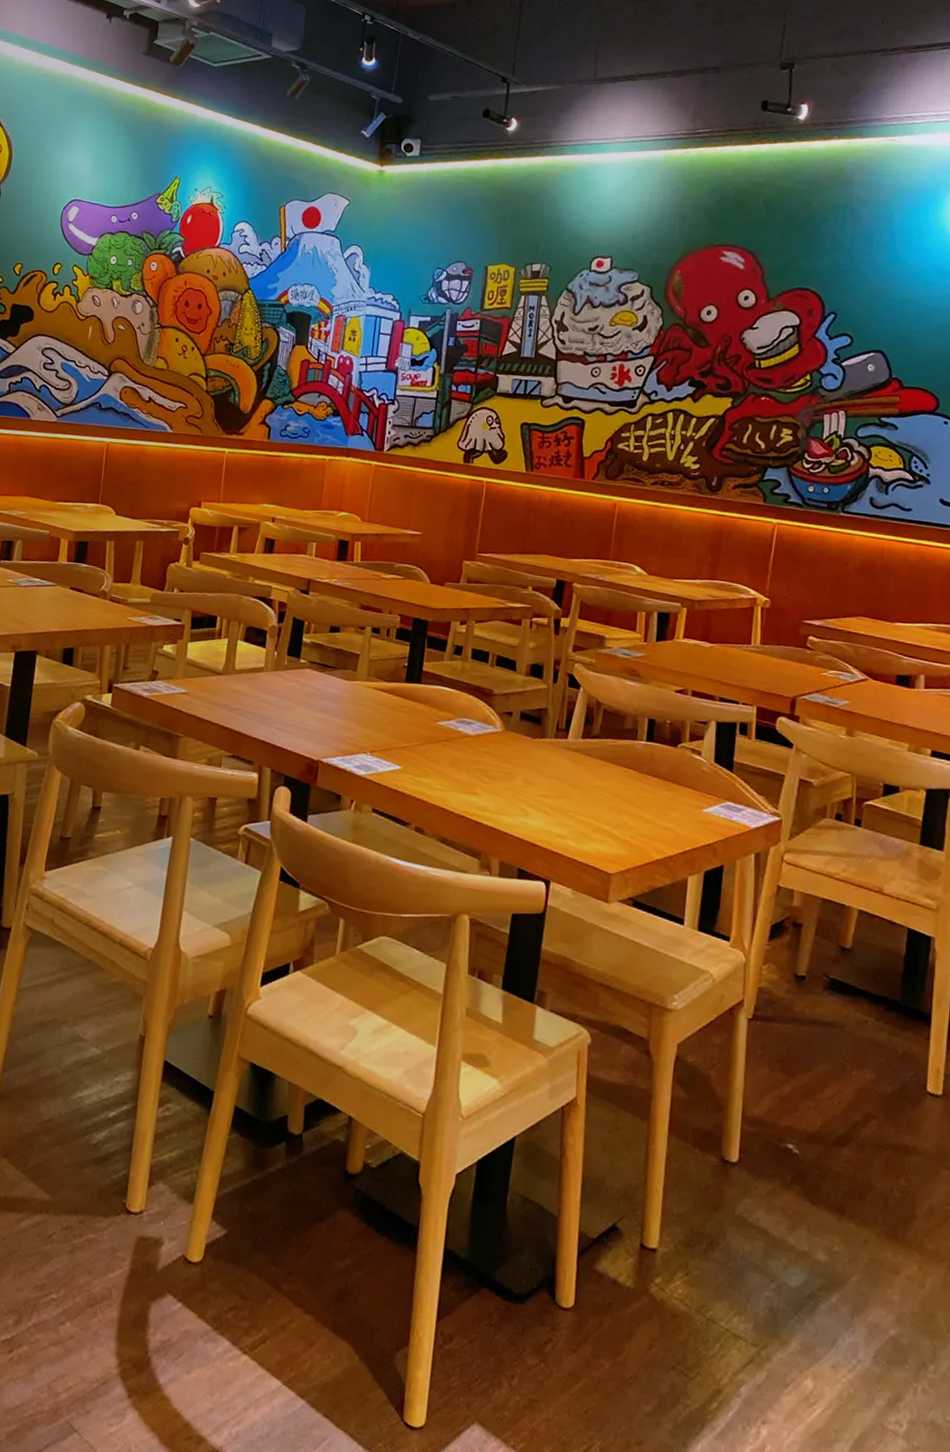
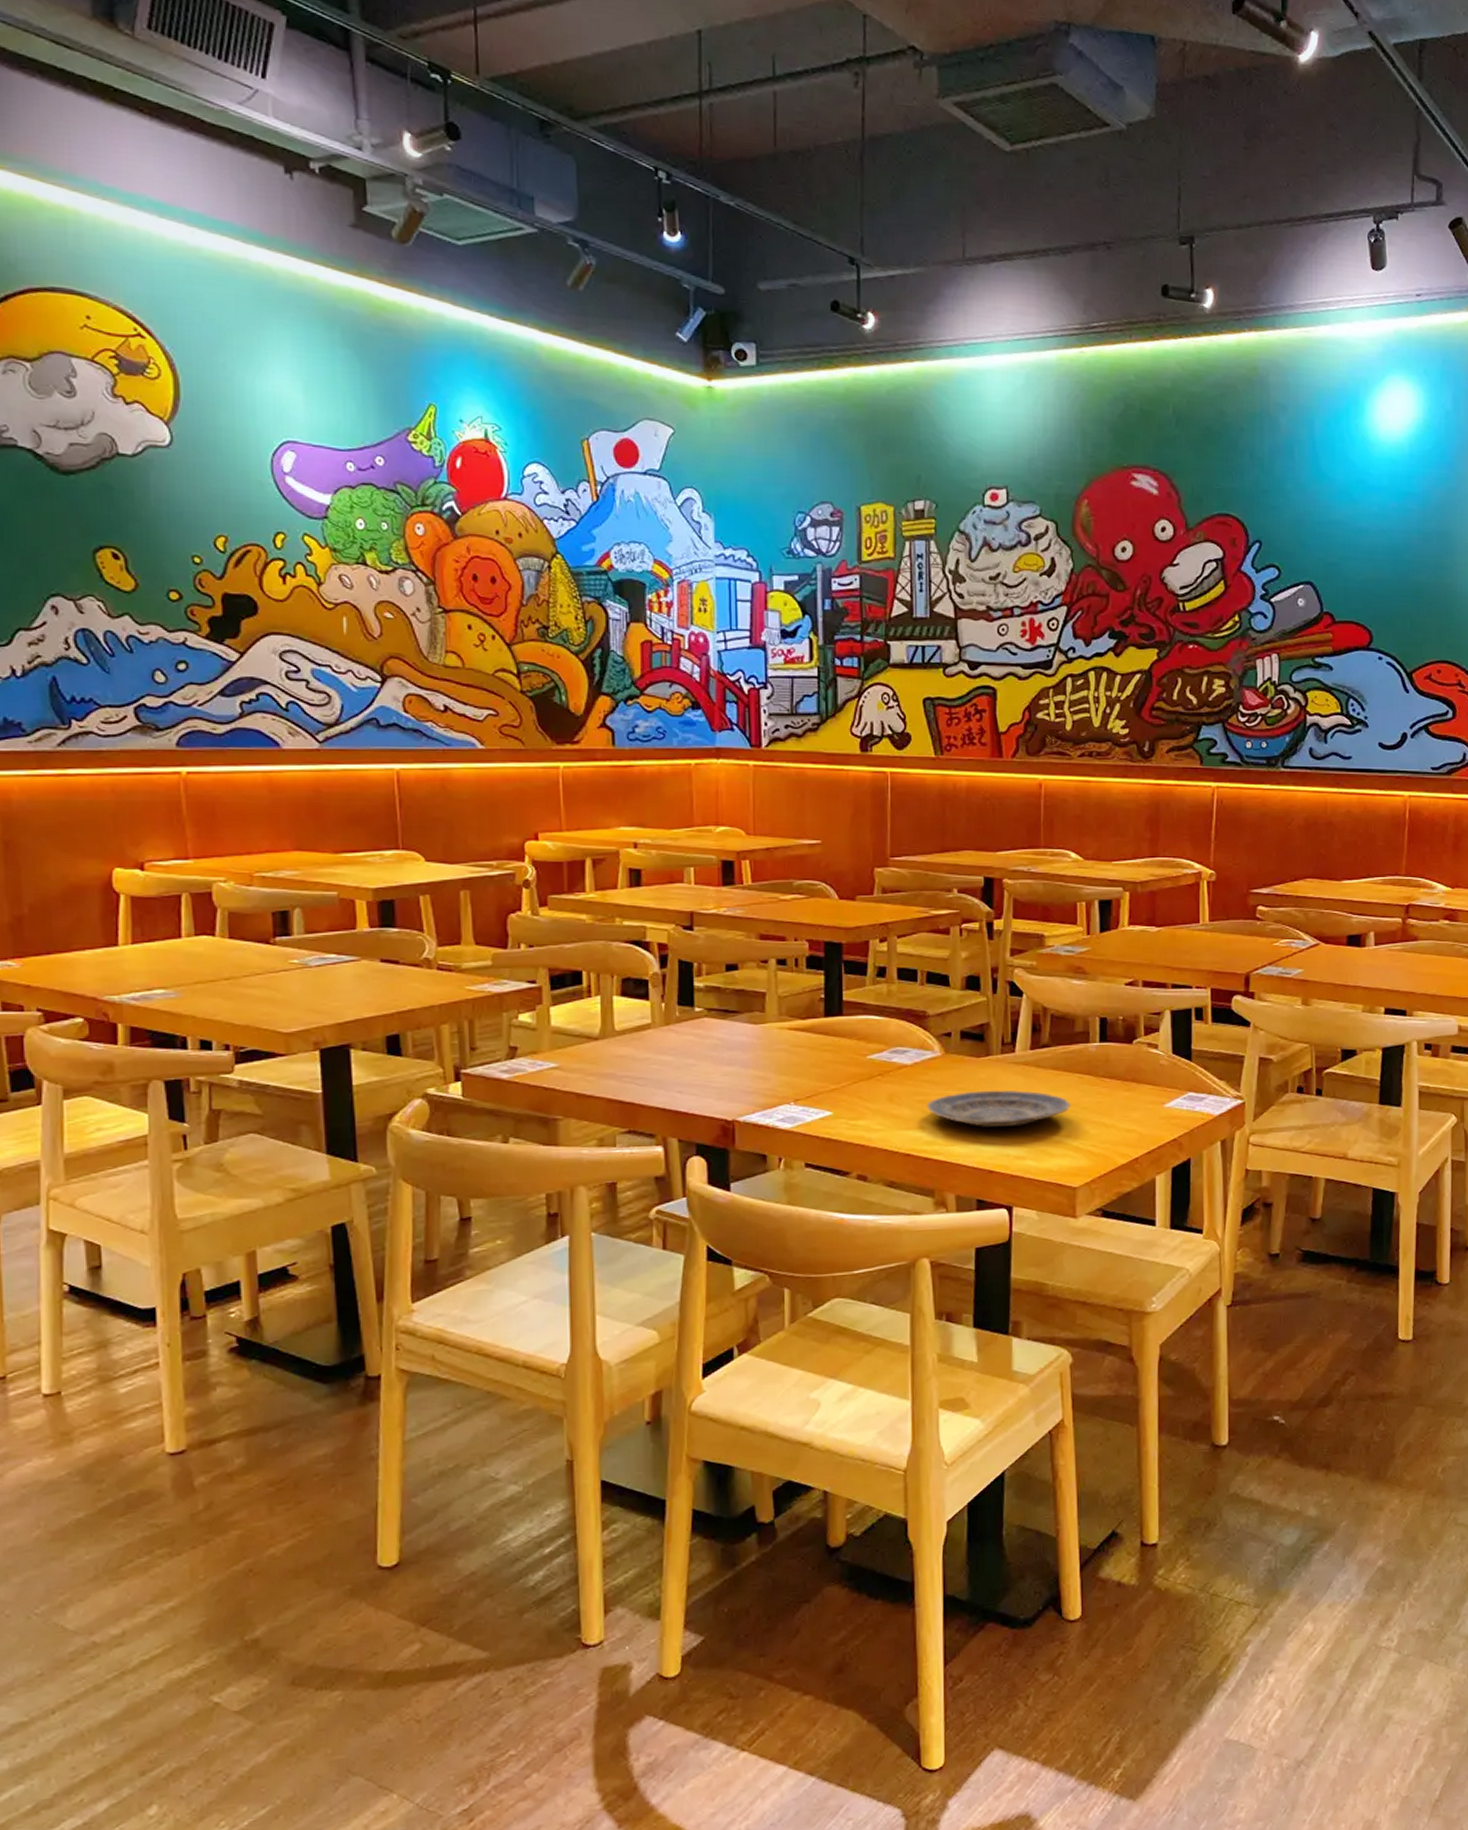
plate: none [483,767,614,807] -> present [927,1090,1071,1128]

